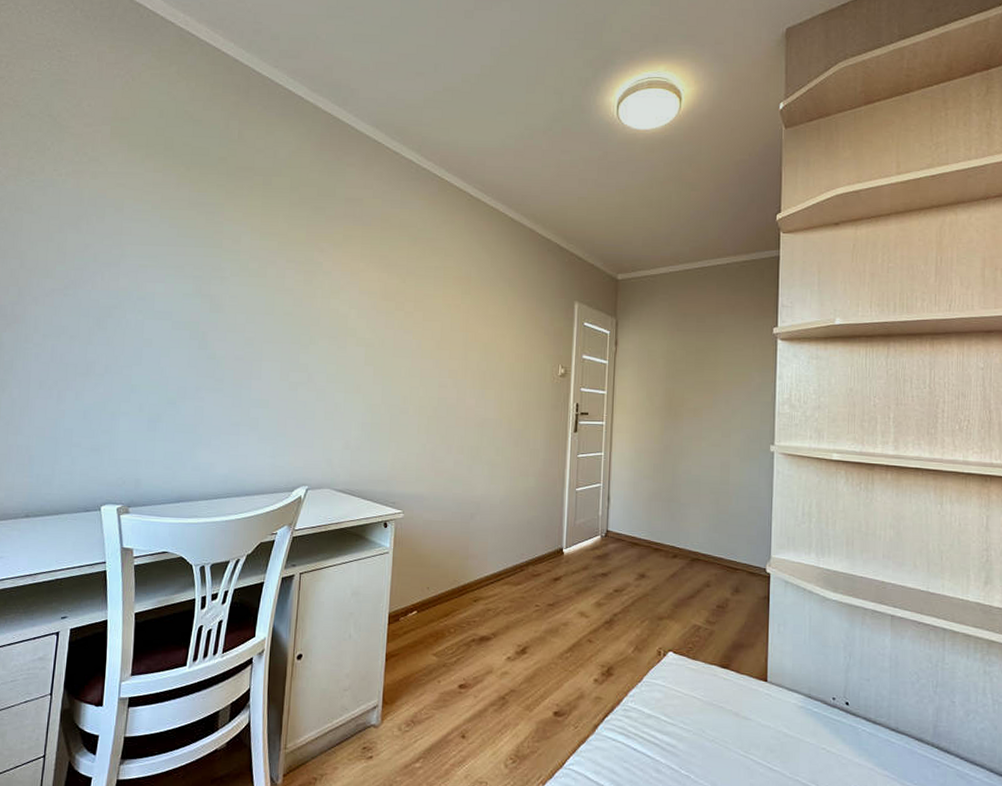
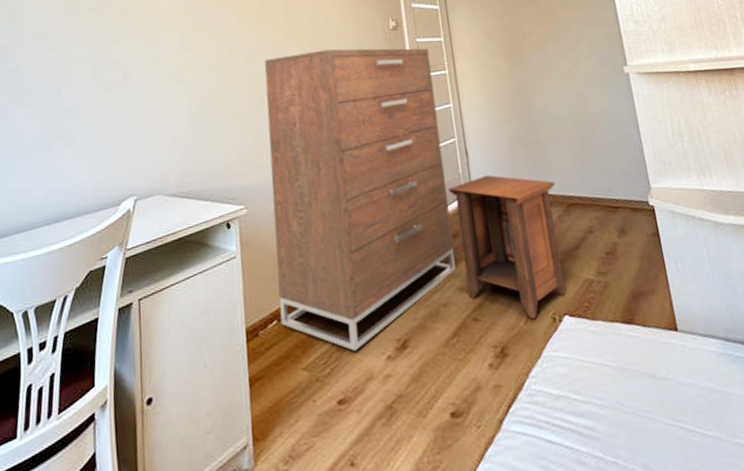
dresser: none [420,384,591,648] -> present [265,48,456,351]
nightstand: none [586,521,684,650] -> present [448,175,566,320]

